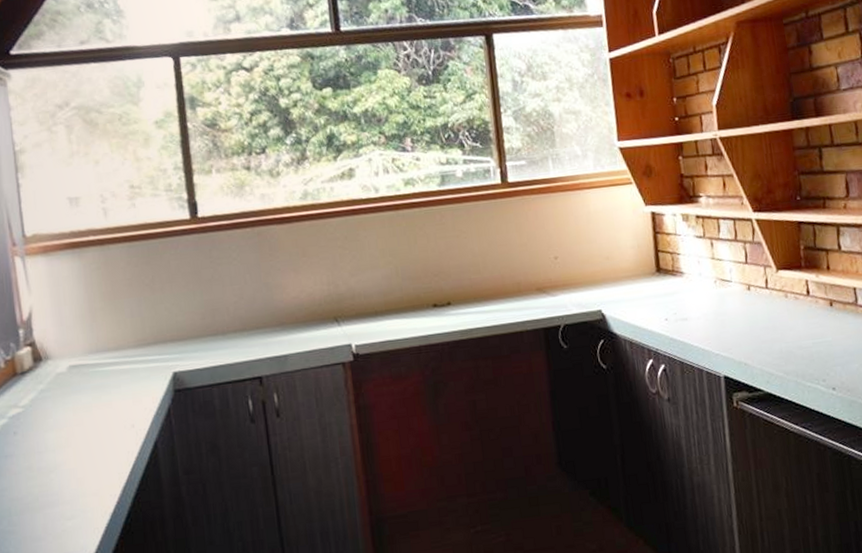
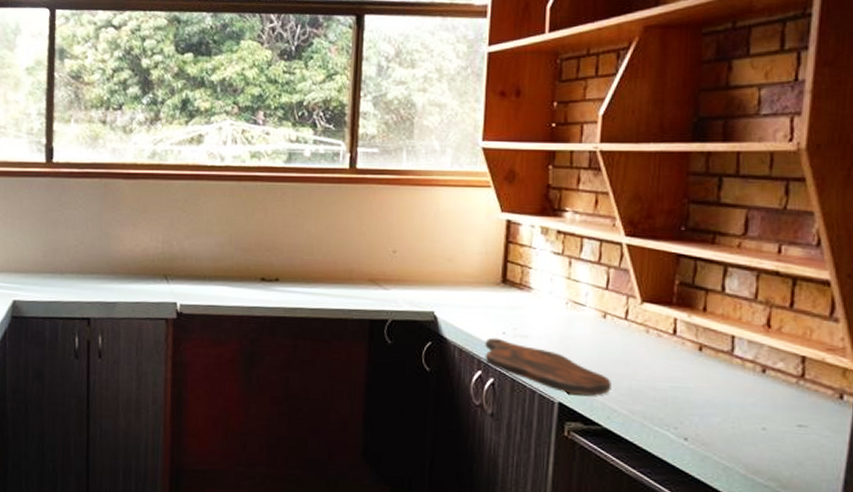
cutting board: none [651,325,766,367] -> present [485,337,611,395]

